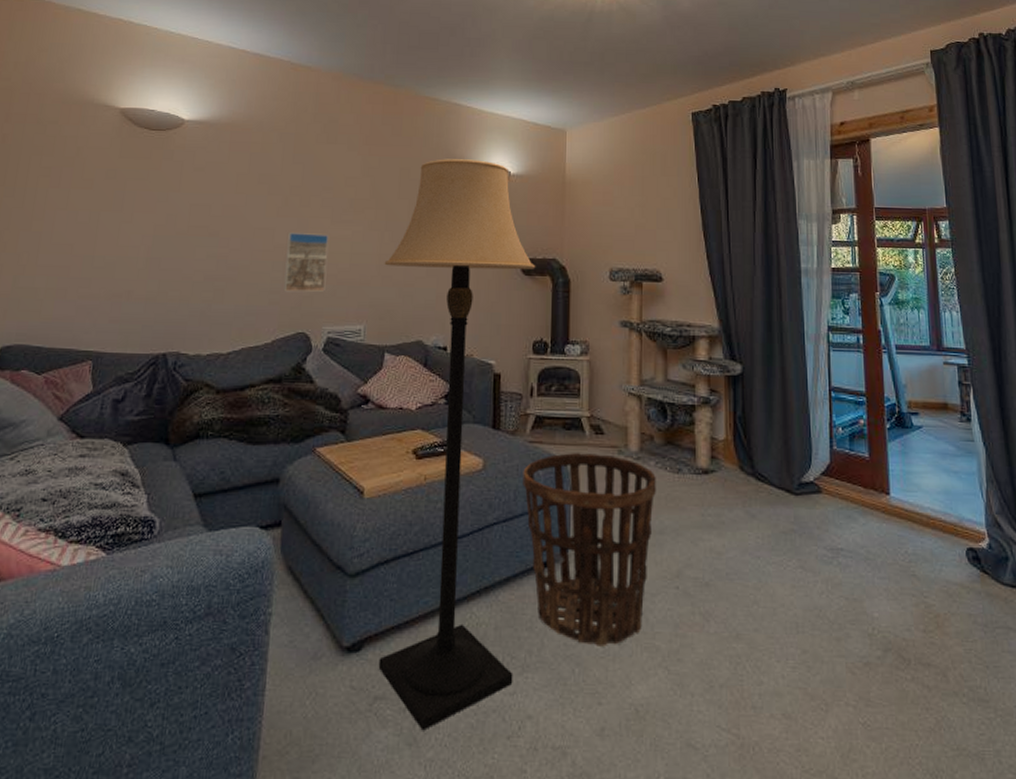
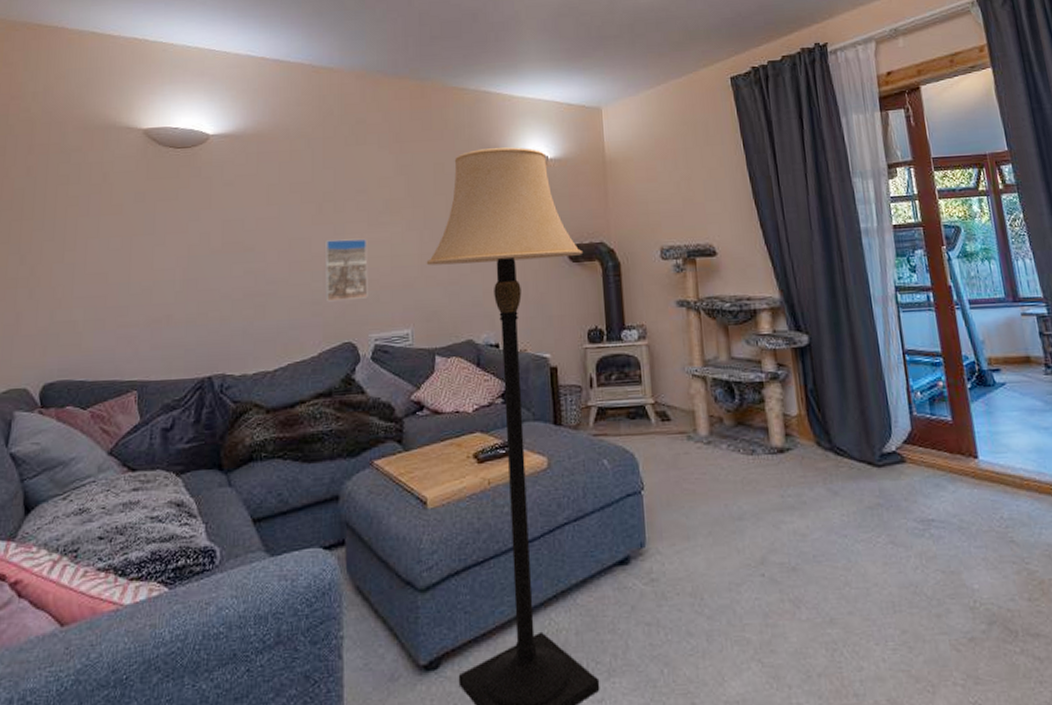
basket: present [522,452,656,647] -> none [590,441,731,644]

